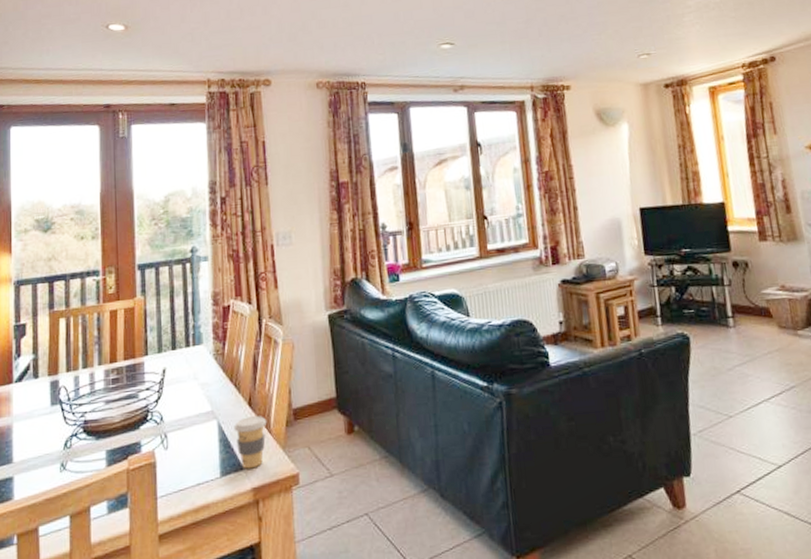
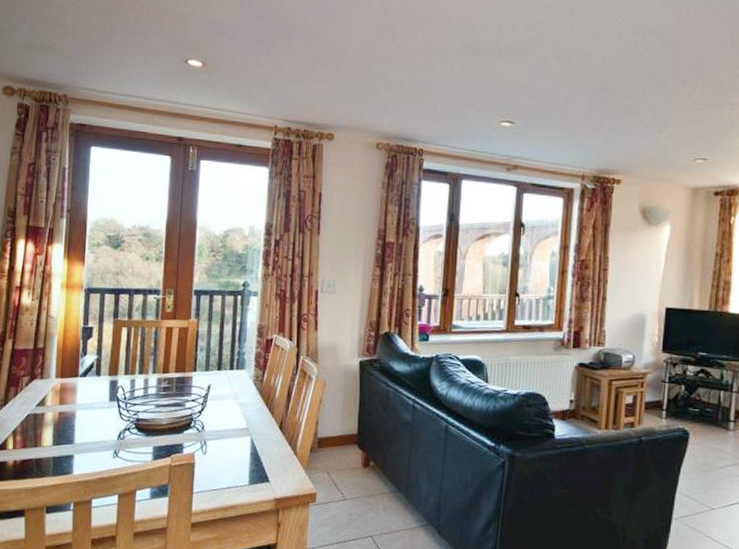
coffee cup: present [233,416,267,469] -> none [264,438,294,482]

